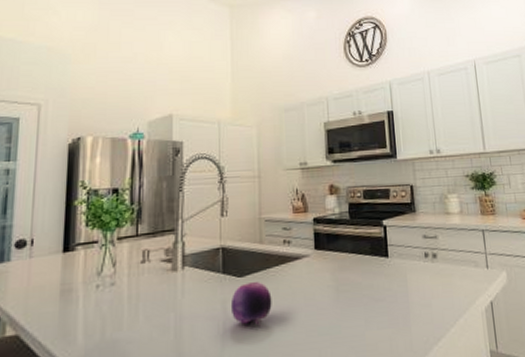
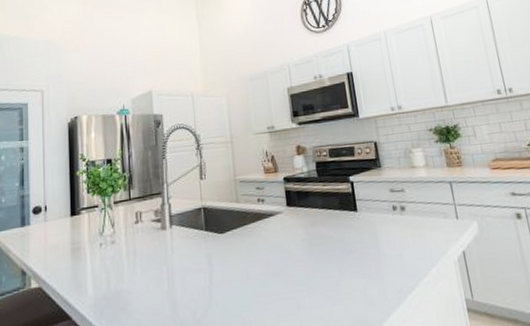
fruit: present [230,282,272,326] -> none [214,237,252,277]

